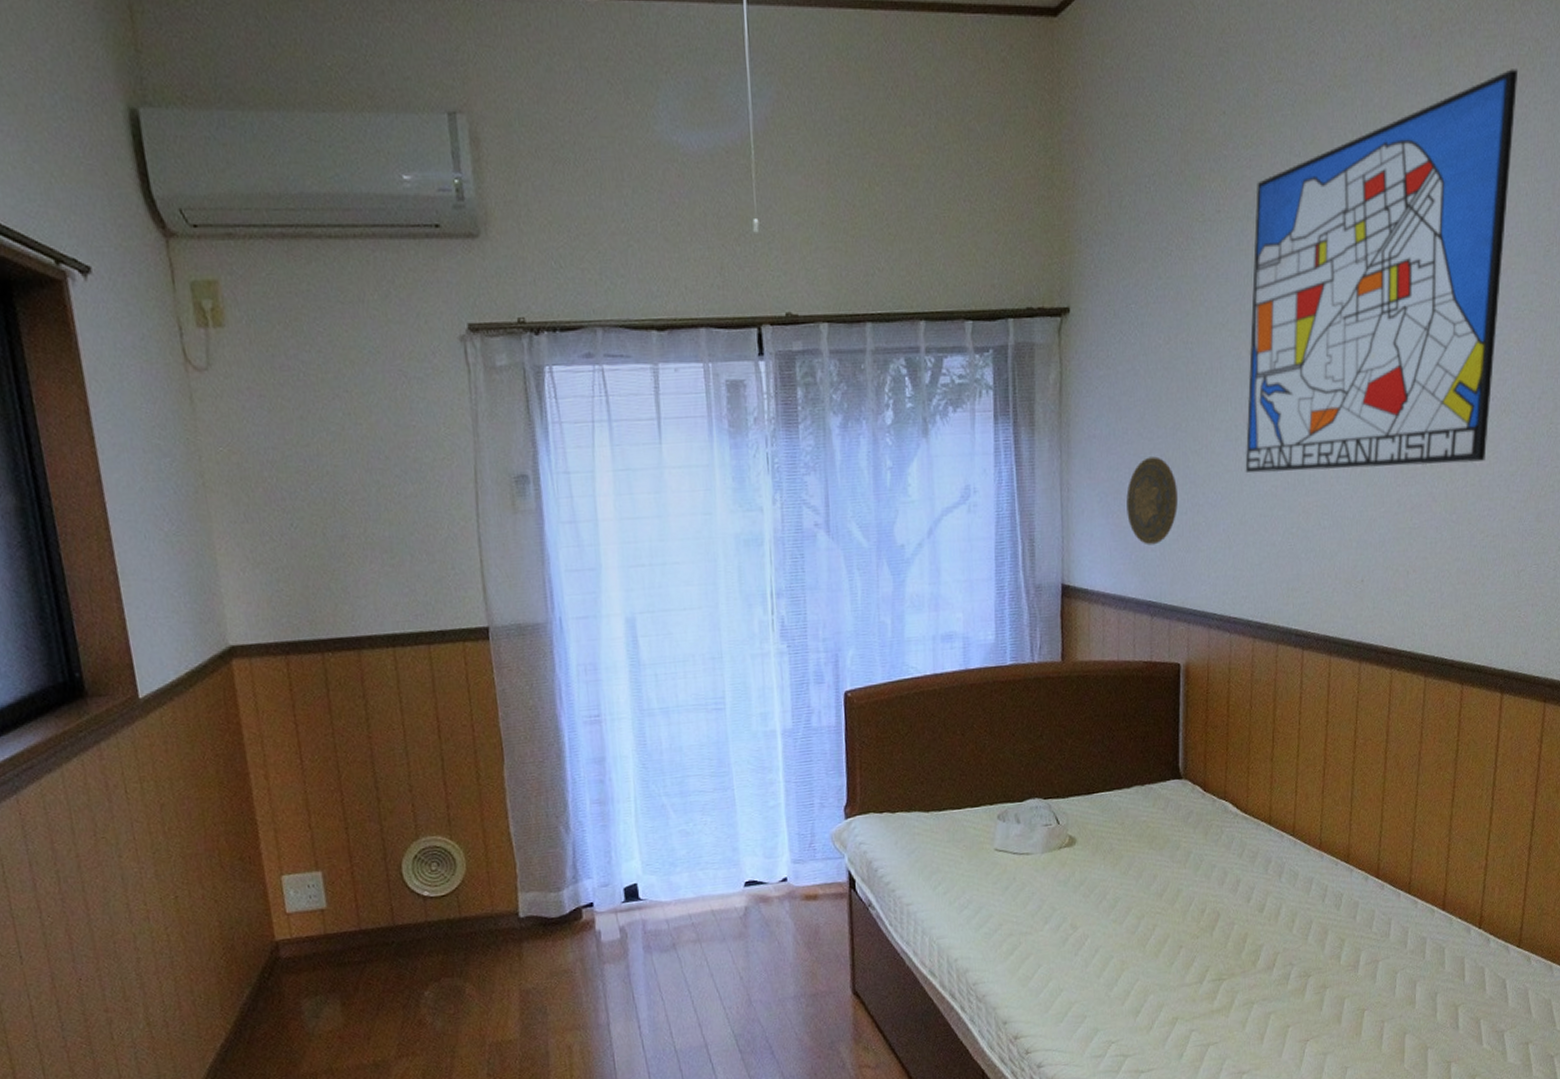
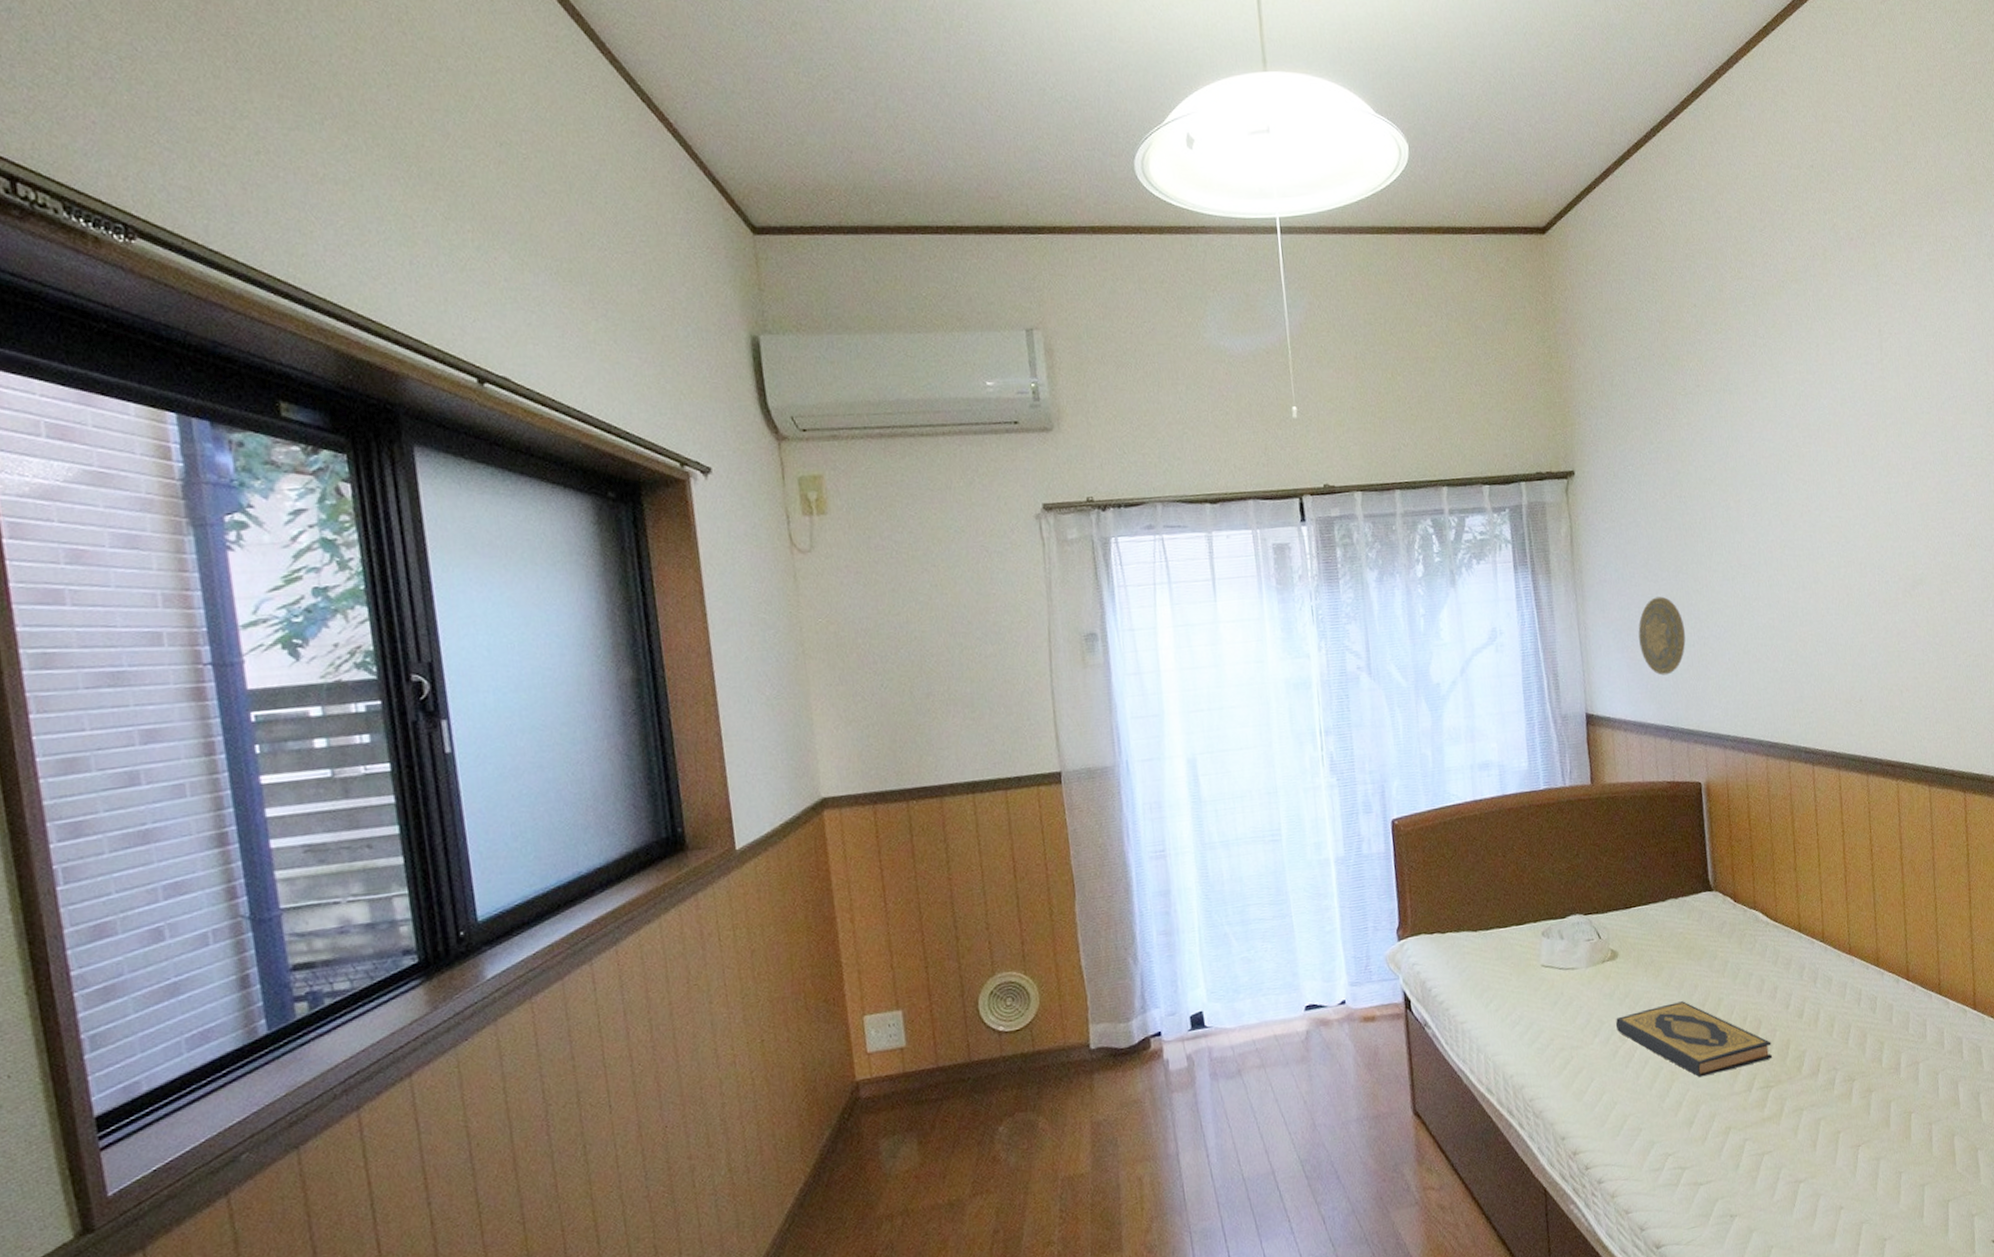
hardback book: none [1067,891,1228,968] -> present [1615,1001,1772,1078]
wall art: present [1245,69,1519,474] -> none [1728,261,1959,608]

